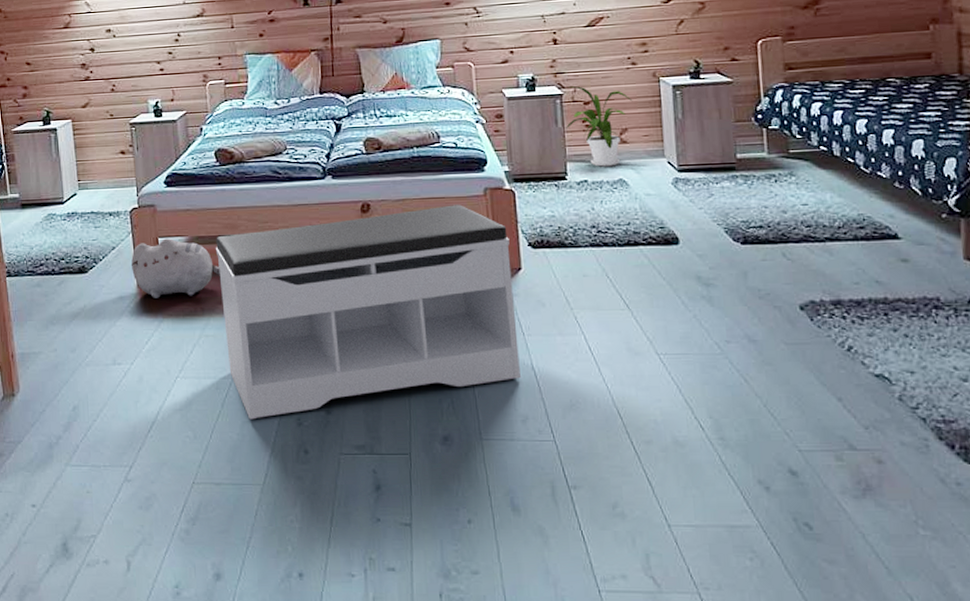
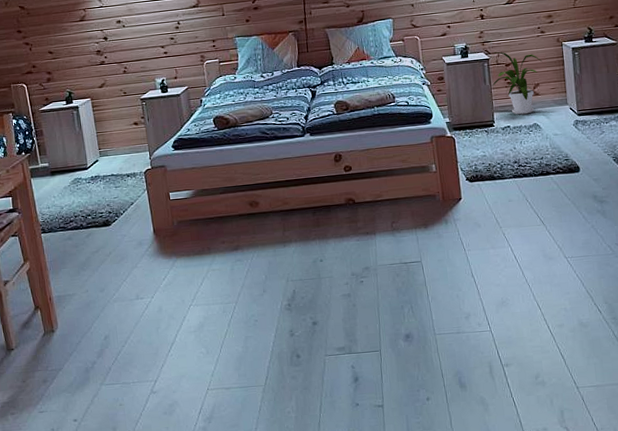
plush toy: present [130,238,220,298] -> none [147,192,222,243]
bench: present [215,204,521,420] -> none [217,151,464,335]

